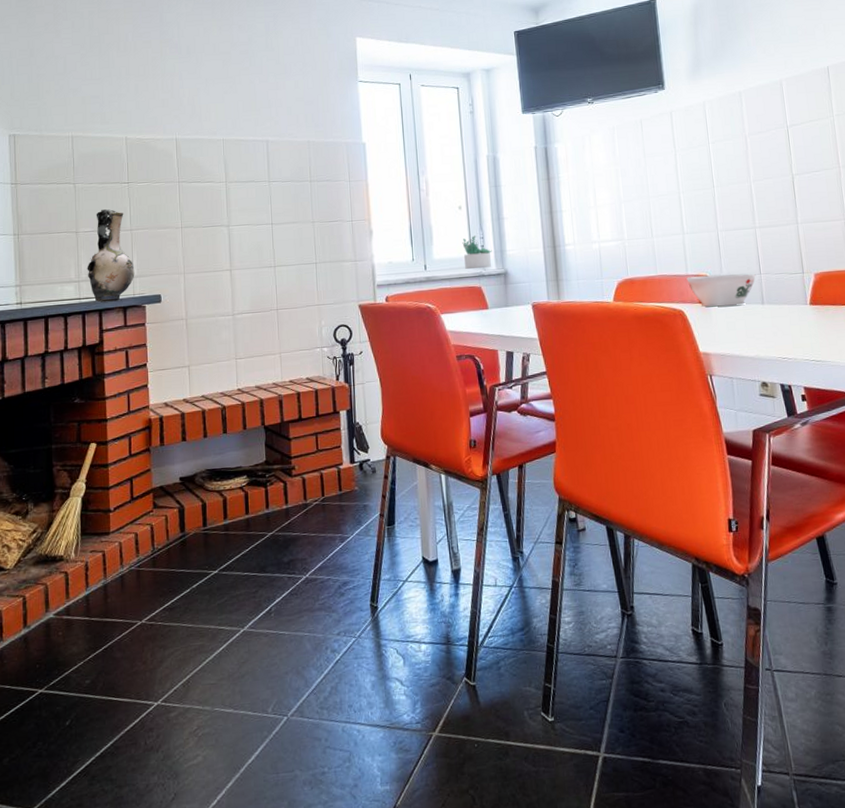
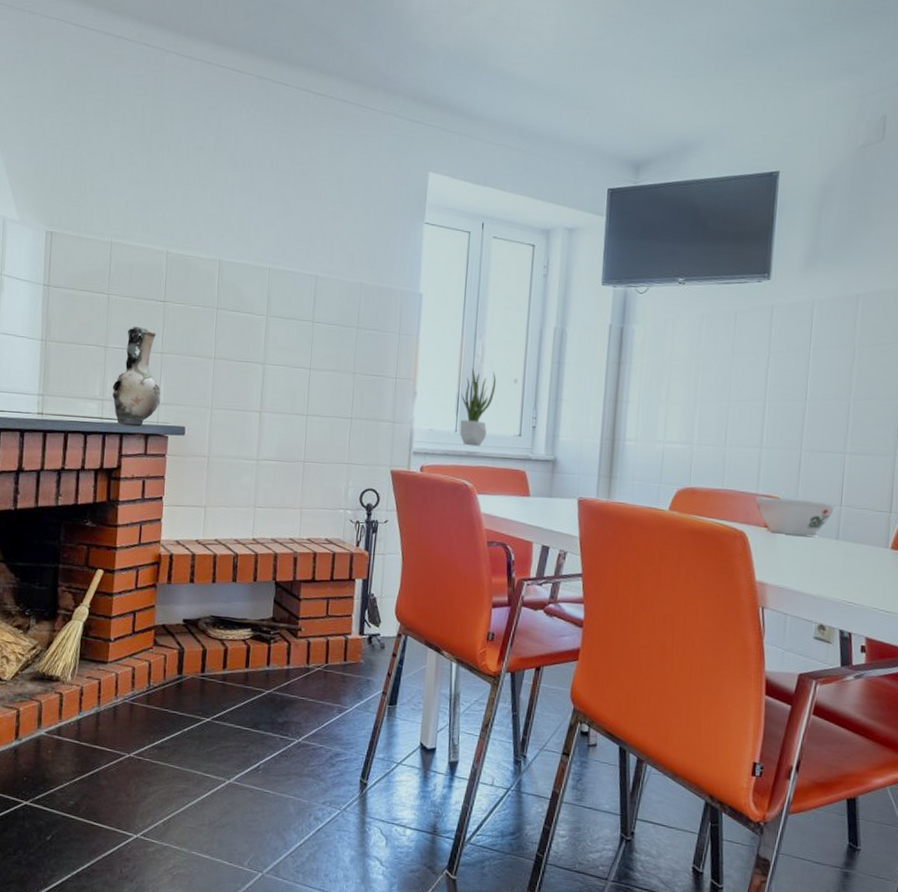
potted plant: none [414,202,443,272] -> present [459,368,497,447]
succulent plant: present [462,235,492,269] -> none [511,414,544,452]

